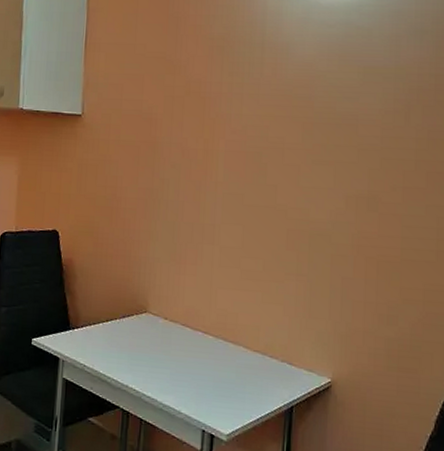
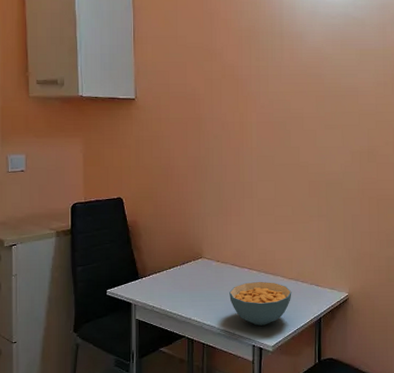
cereal bowl: none [177,349,257,407] -> present [229,281,292,326]

